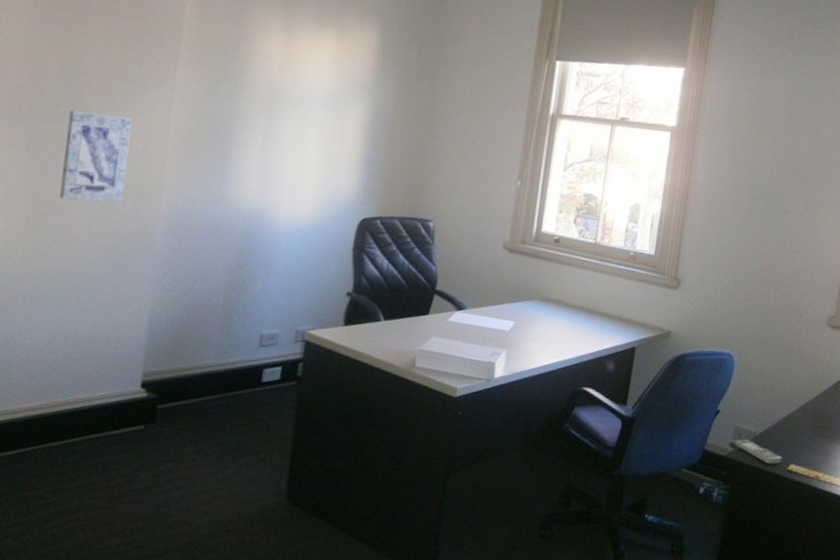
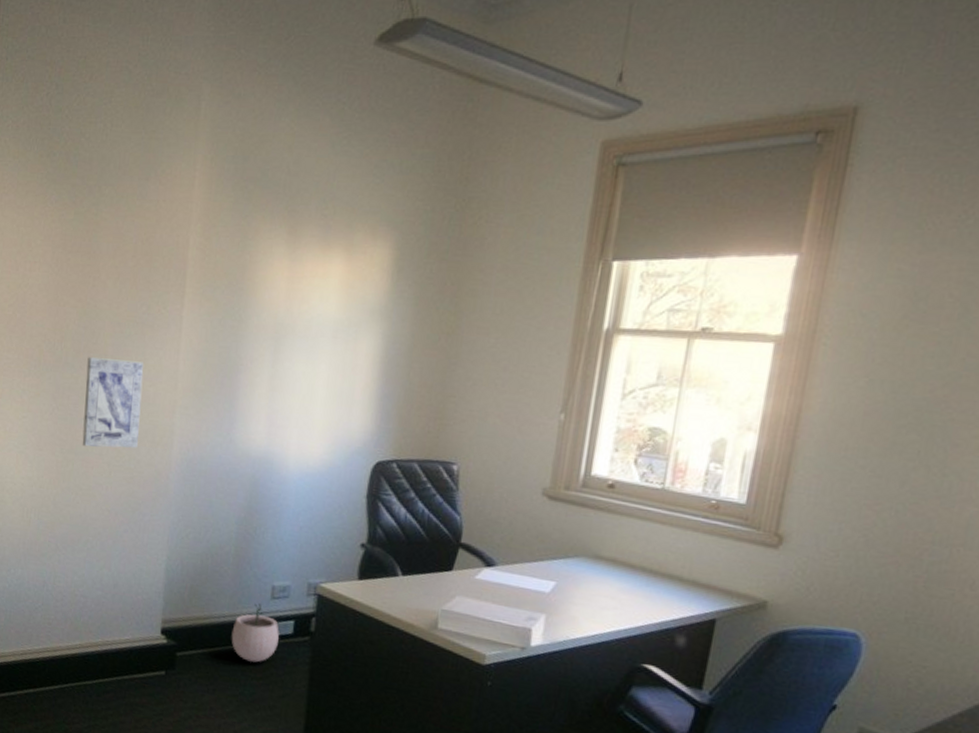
plant pot: none [216,352,267,410] -> present [231,603,279,663]

